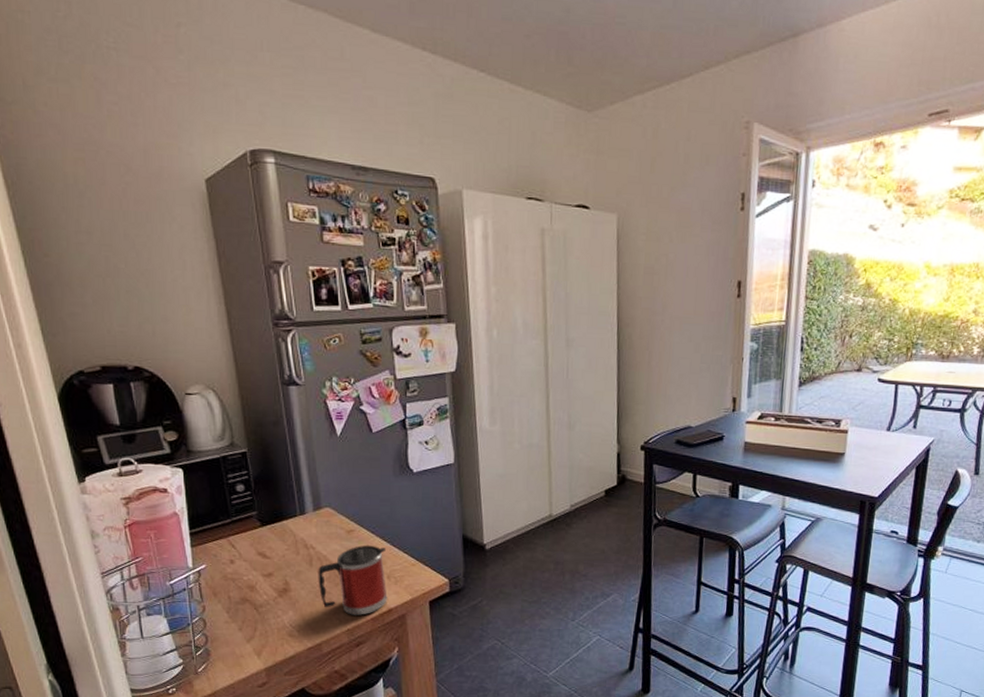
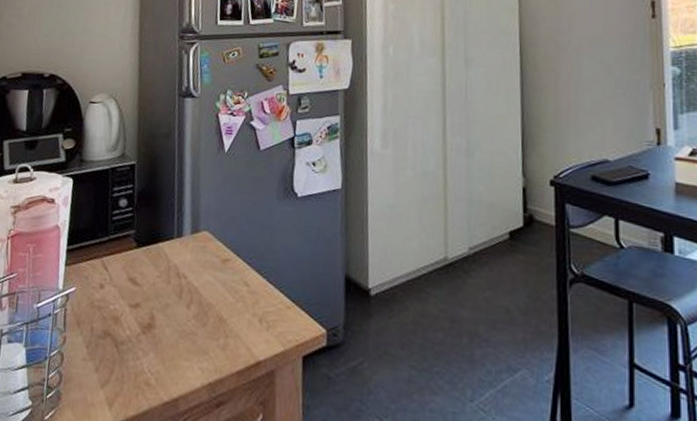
mug: present [318,545,388,615] -> none [185,278,261,367]

